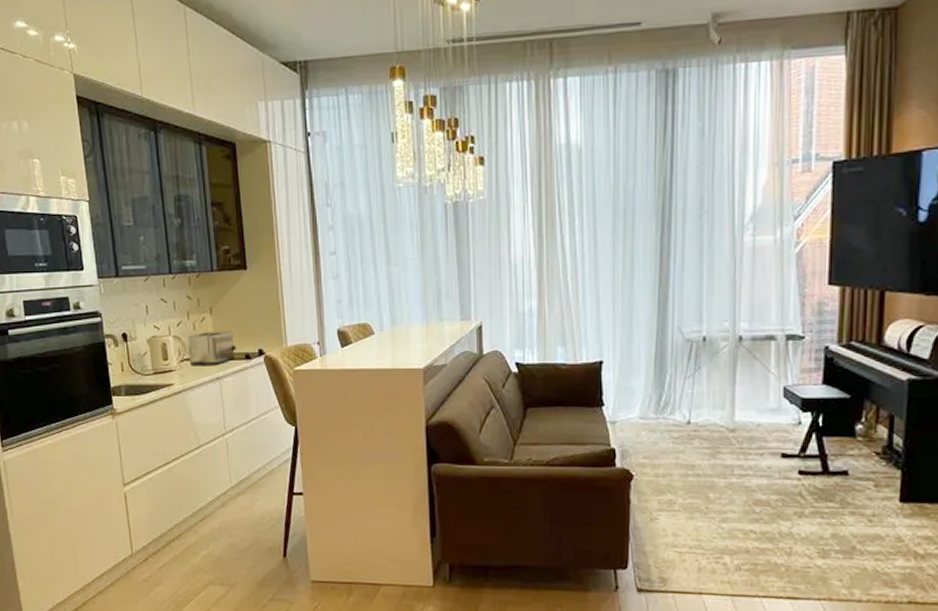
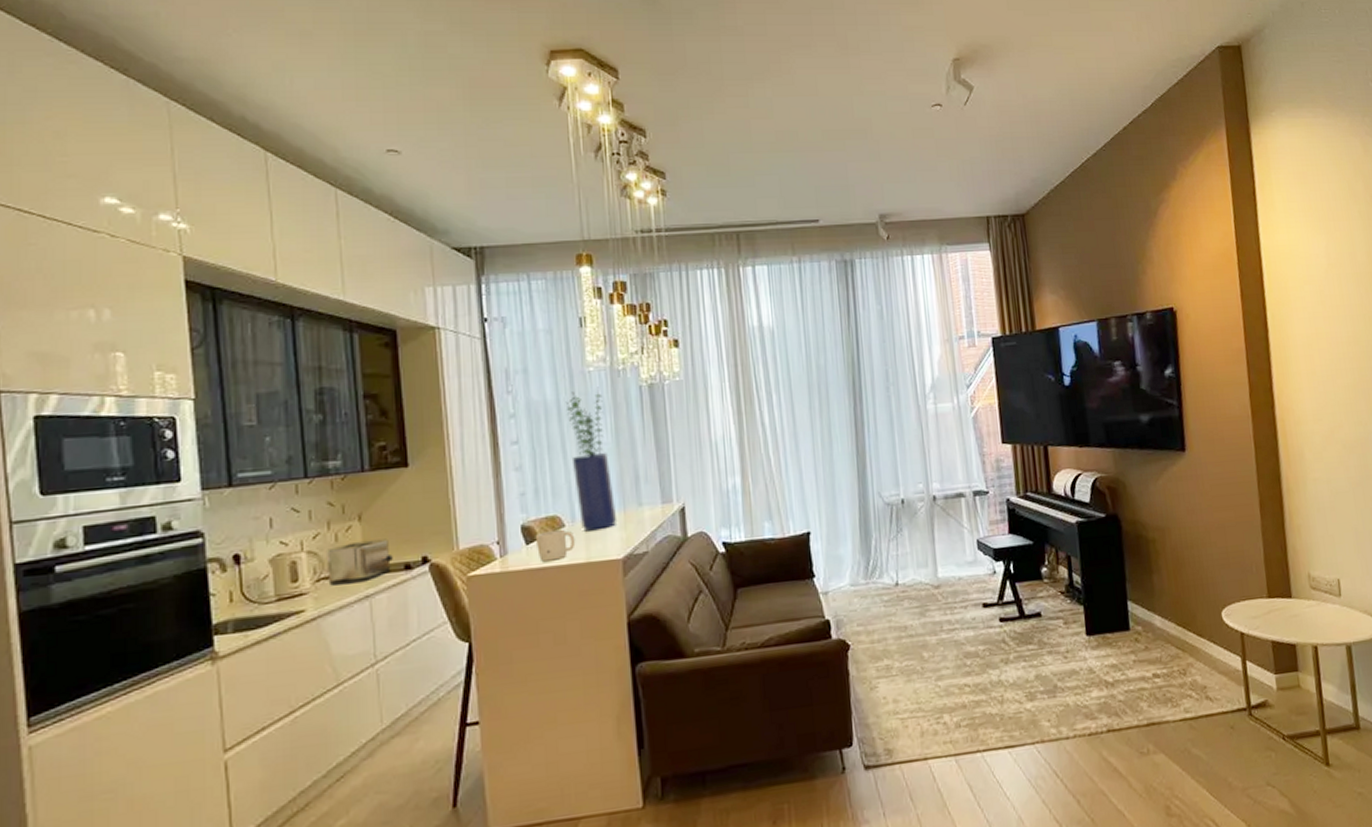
mug: none [349,336,383,364] -> present [535,529,576,562]
vase: none [377,203,420,340] -> present [565,387,618,531]

